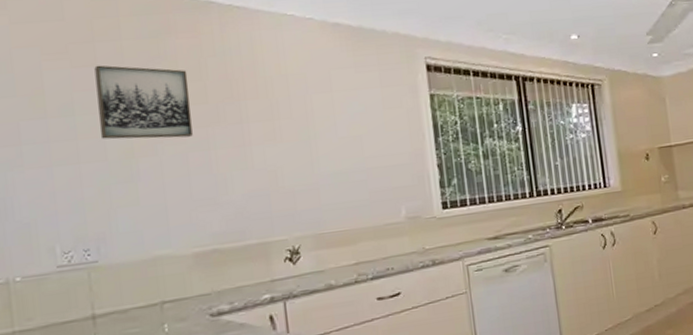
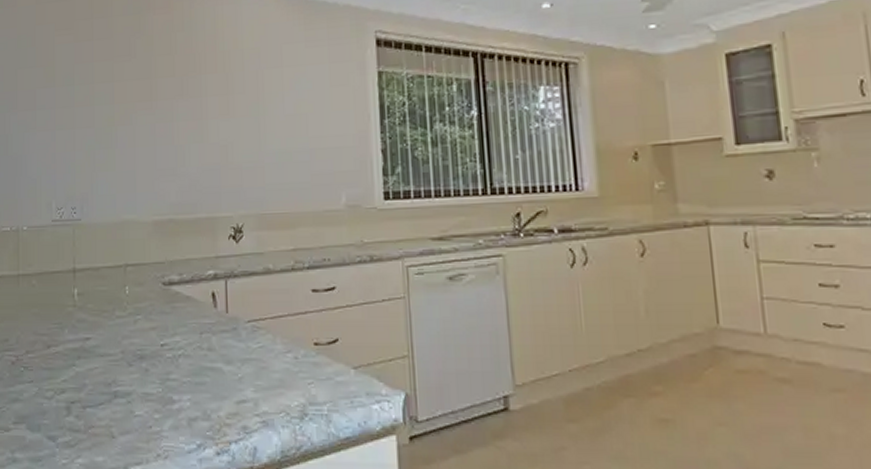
wall art: present [94,65,193,139] -> none [91,39,161,109]

